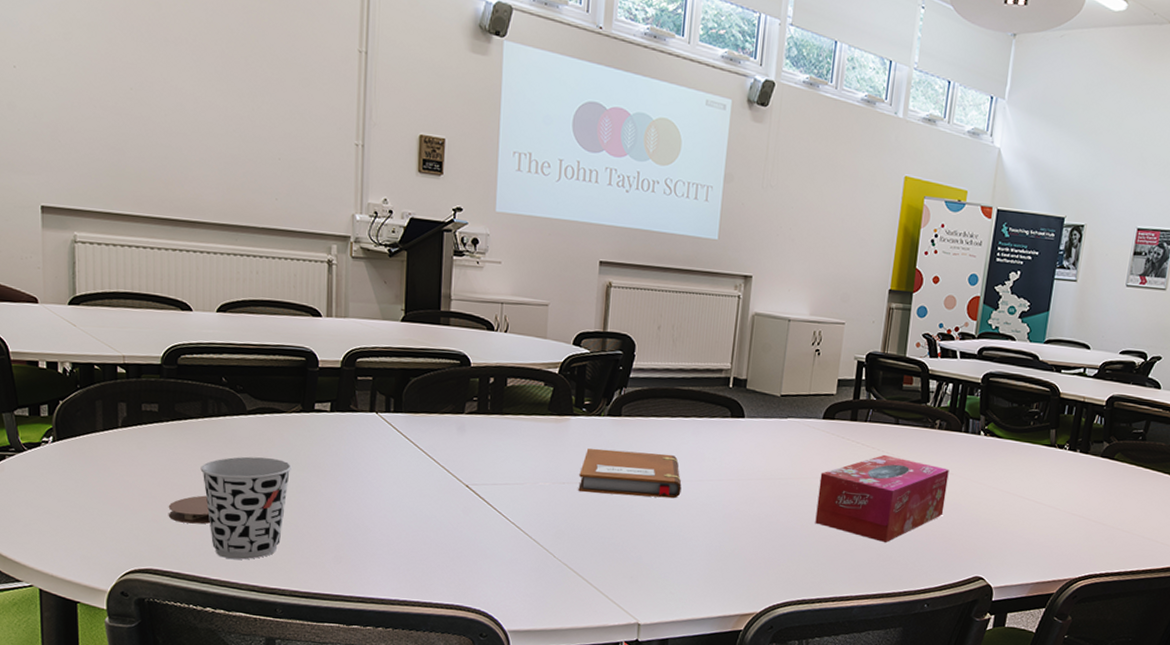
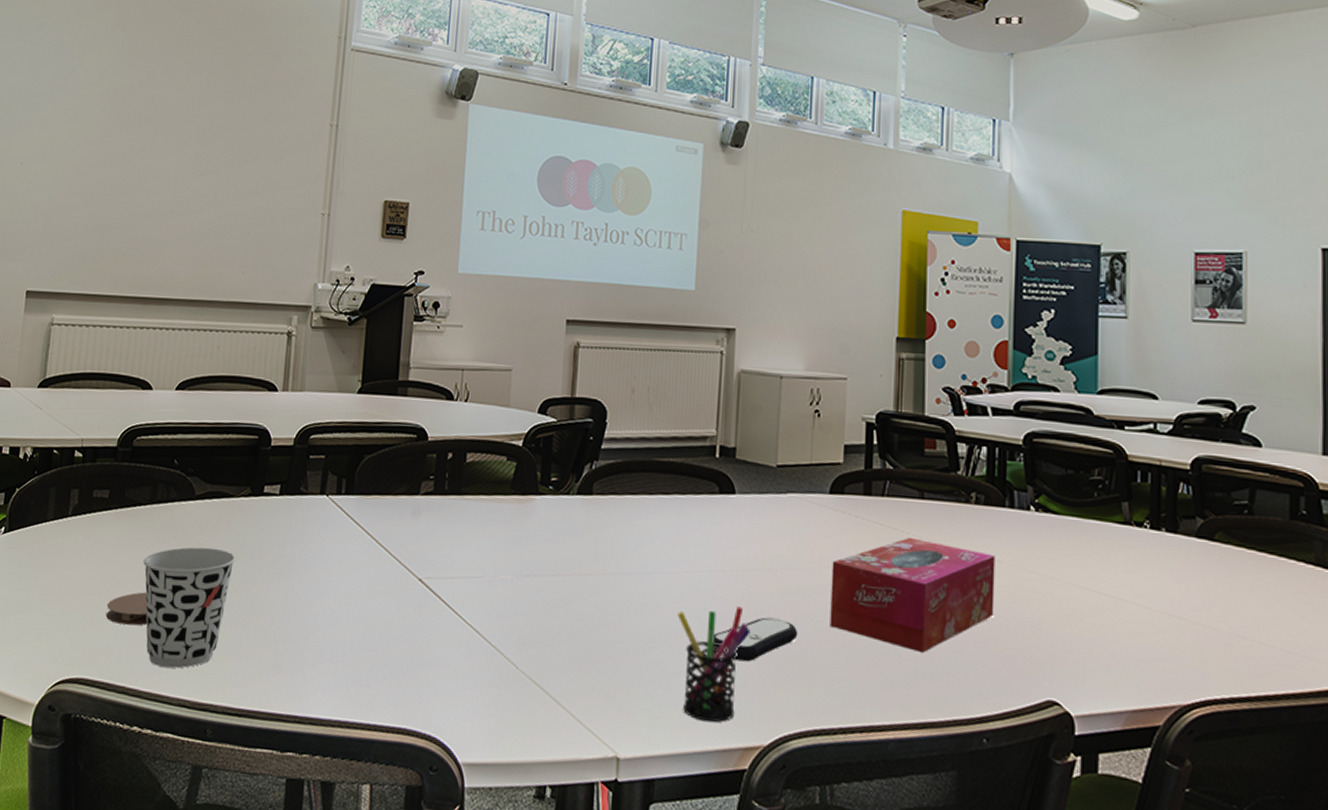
notebook: present [578,448,682,499] -> none [544,533,665,595]
pen holder: none [691,508,751,596] -> present [677,606,751,723]
remote control: none [720,516,790,551] -> present [714,617,798,662]

